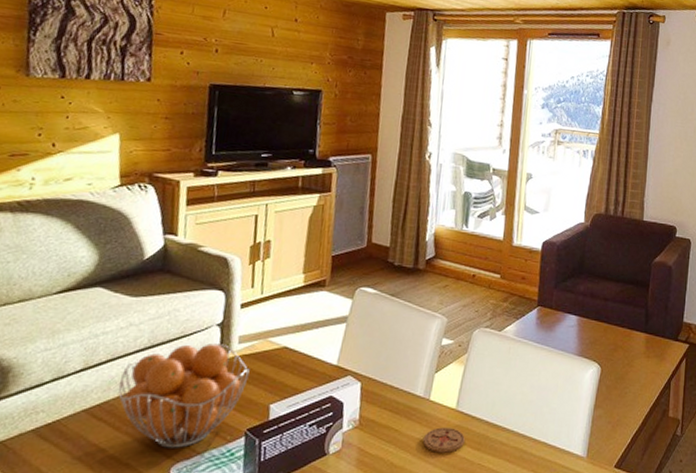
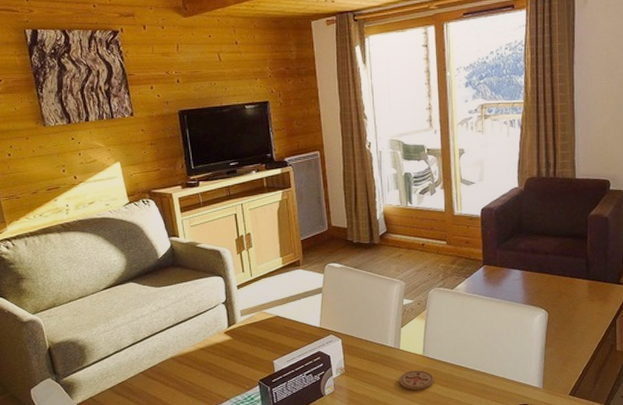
fruit basket: present [118,343,250,448] -> none [160,317,253,397]

